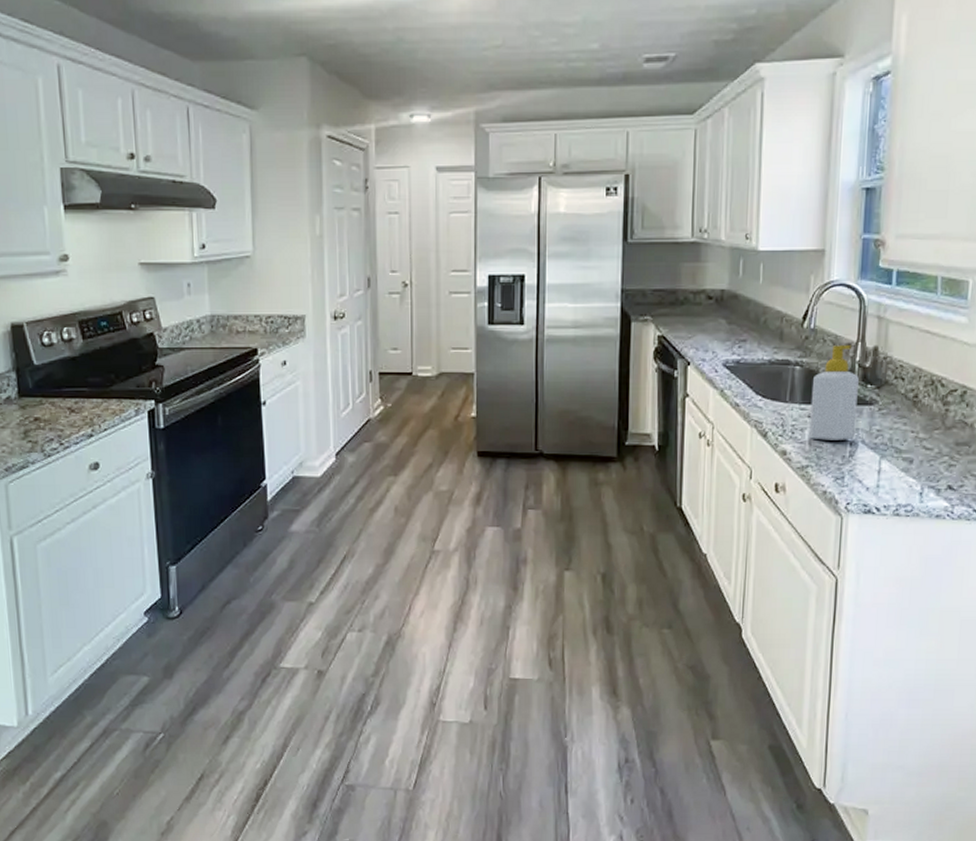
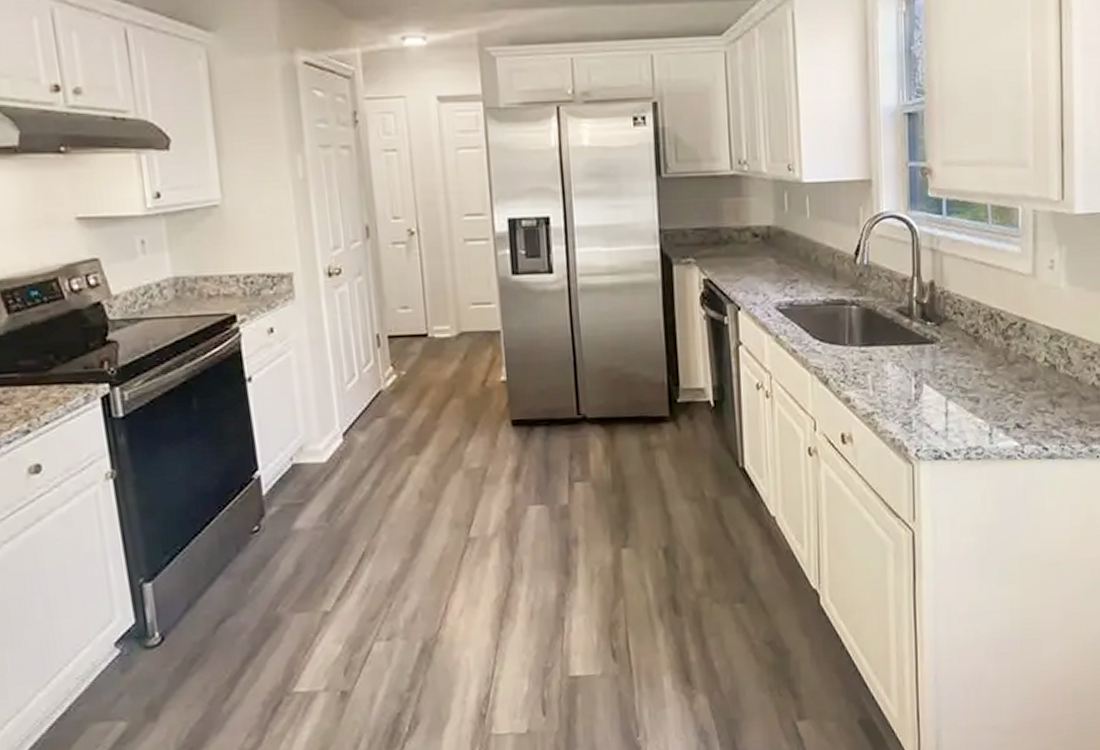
soap bottle: present [809,345,859,440] -> none [870,281,919,385]

